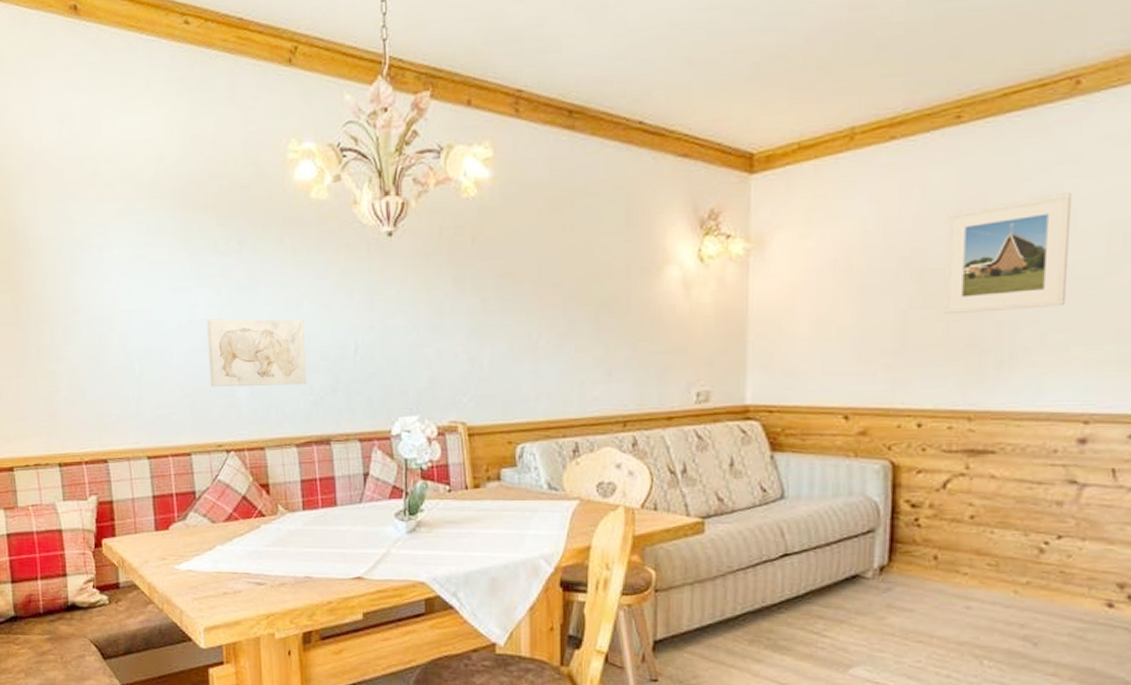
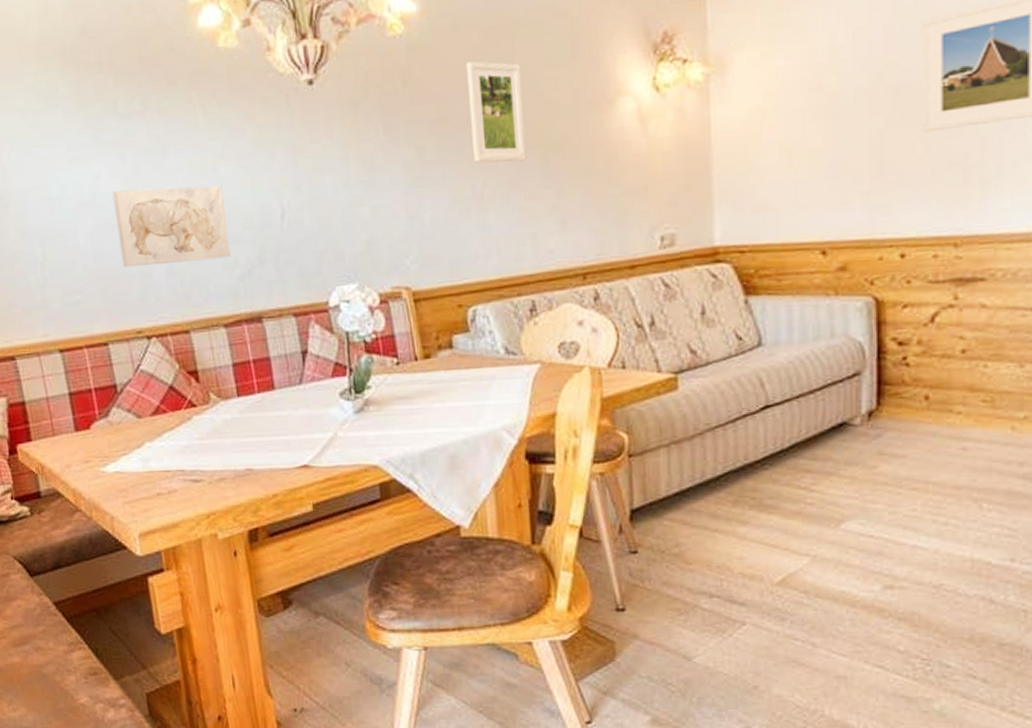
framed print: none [530,224,579,317] -> present [466,61,527,163]

